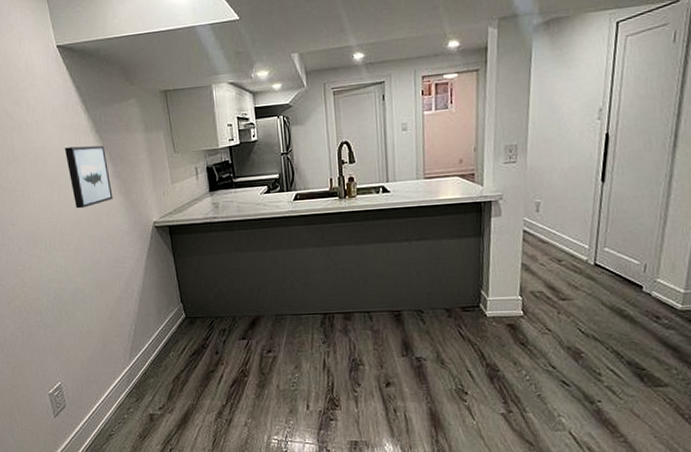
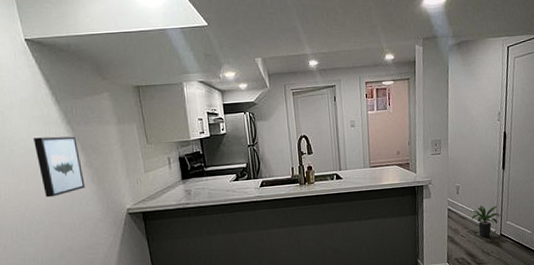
potted plant: none [554,227,598,268] -> present [470,205,502,238]

